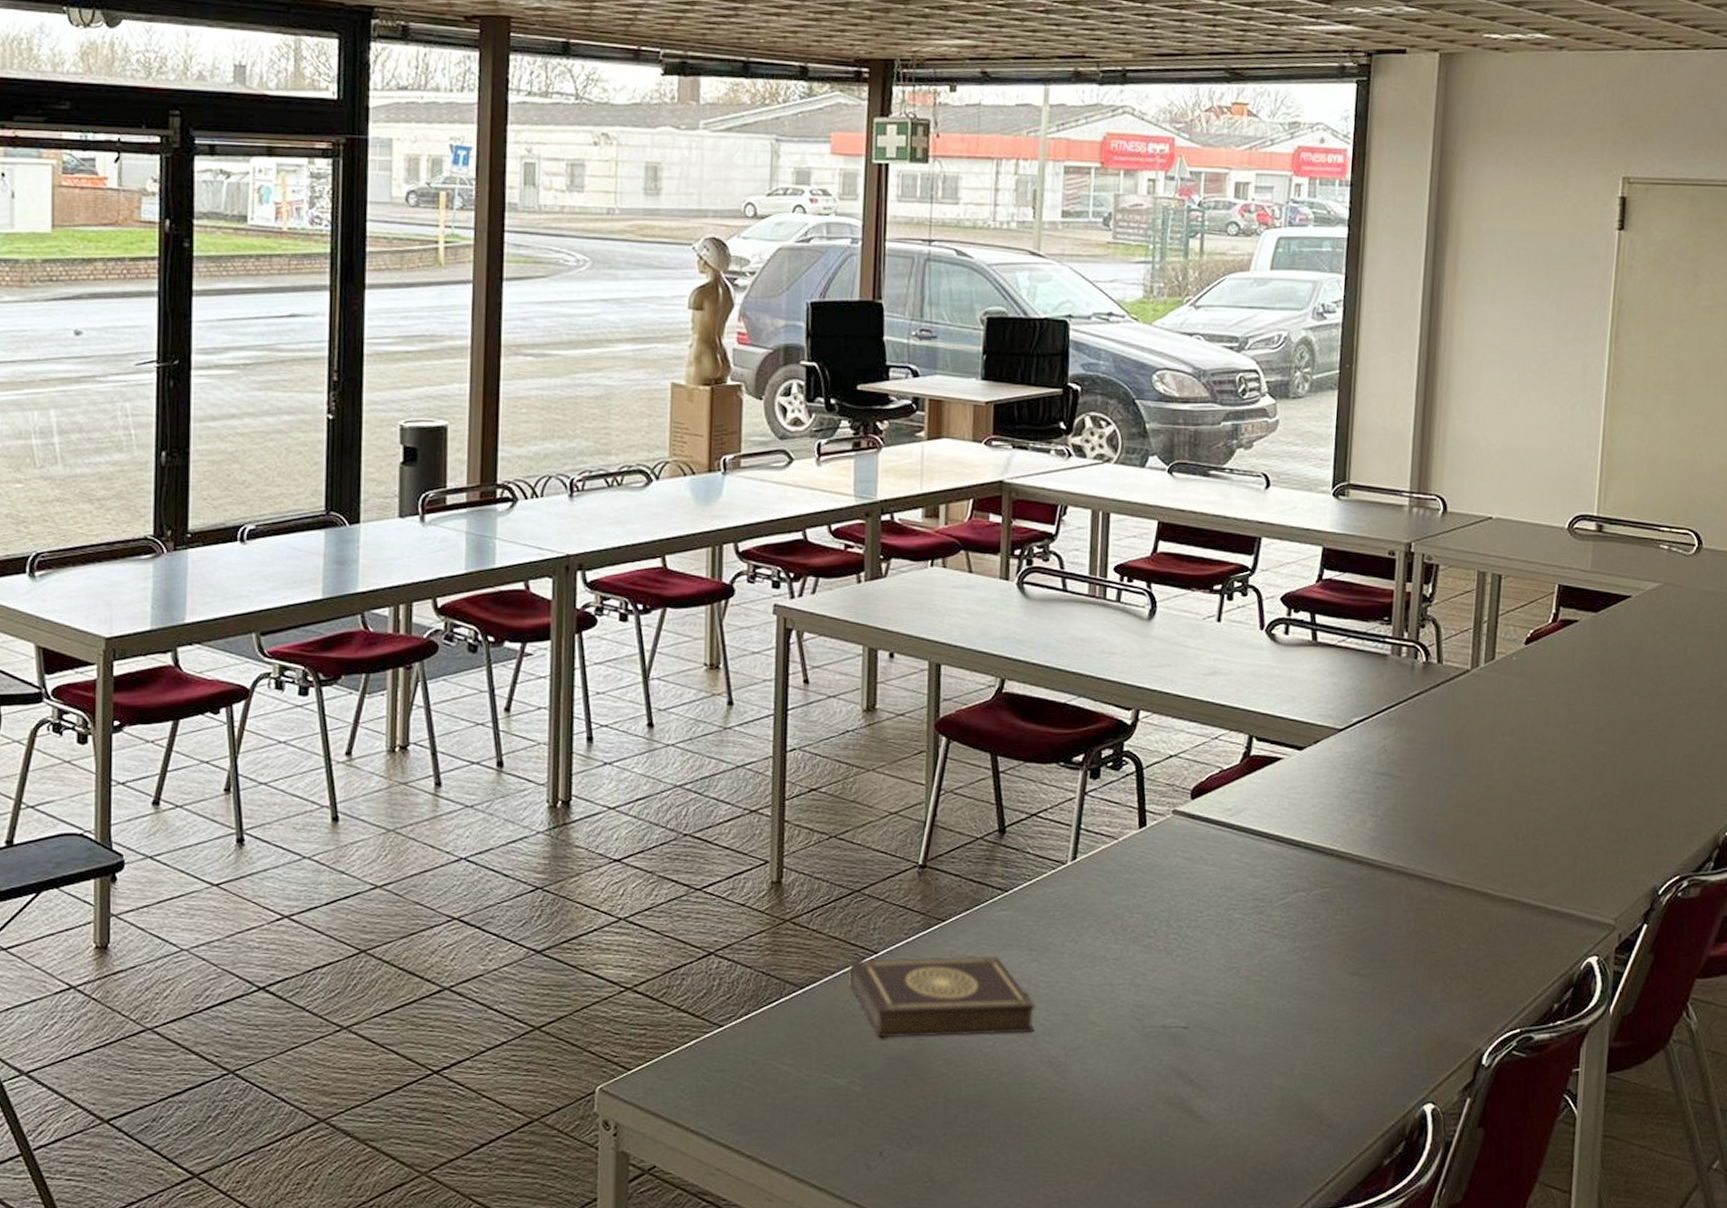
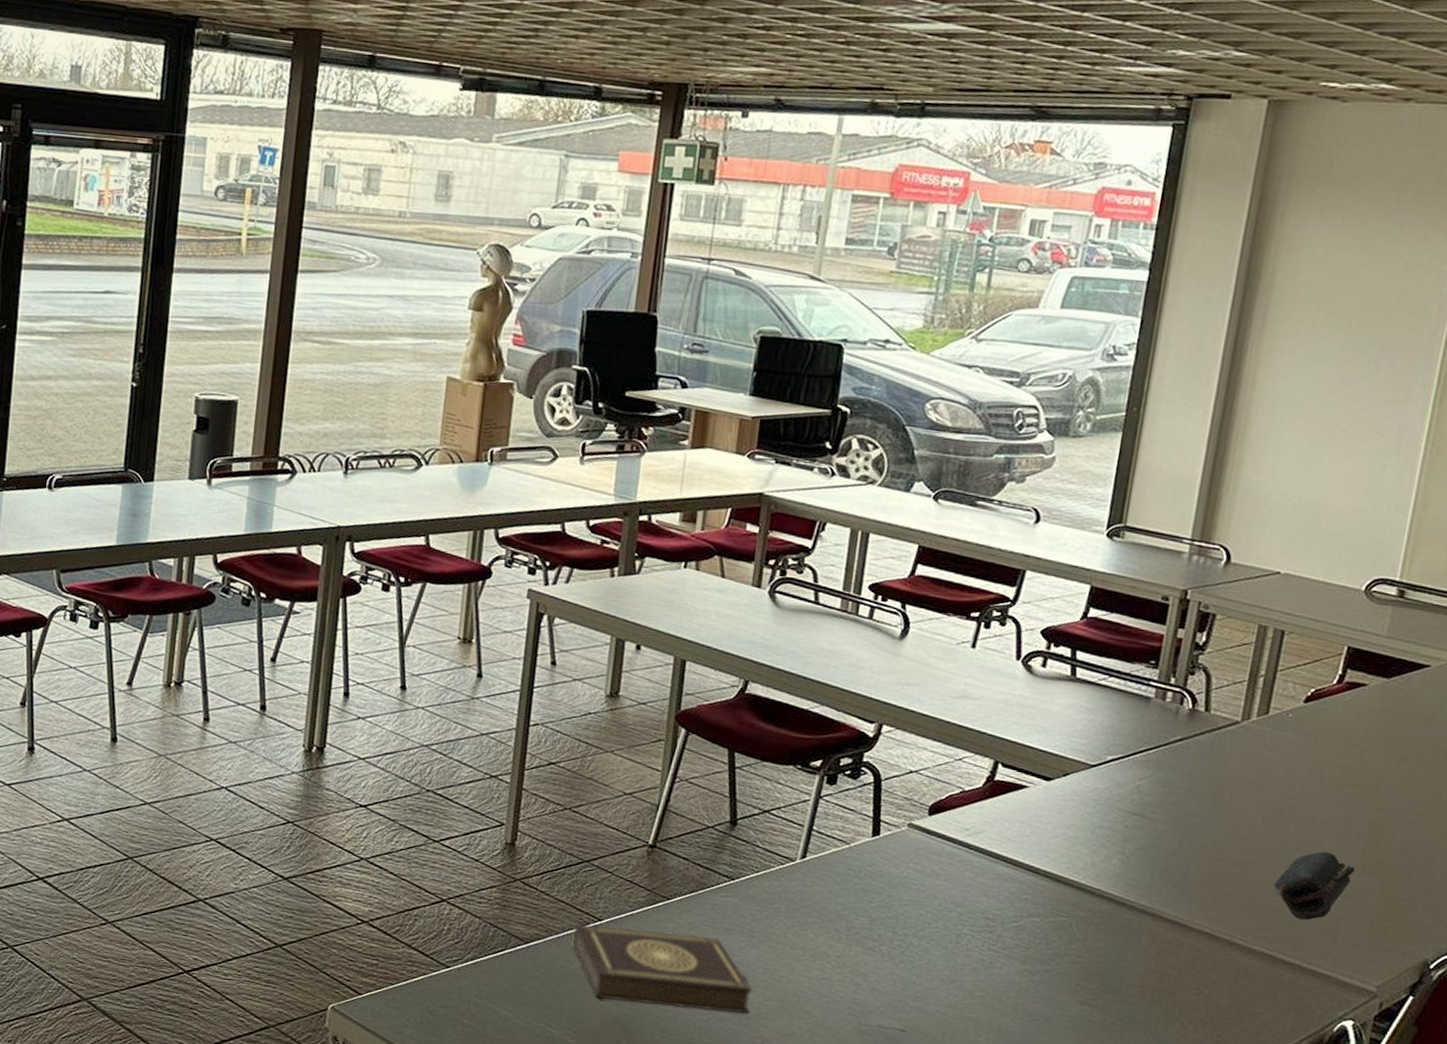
pencil case: none [1515,791,1584,861] -> present [1273,851,1355,921]

